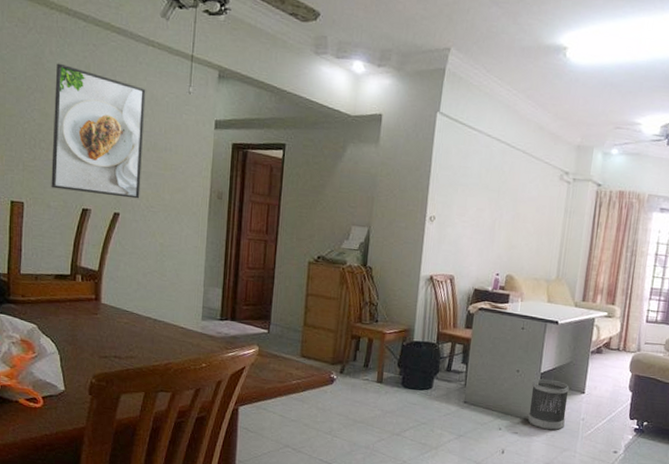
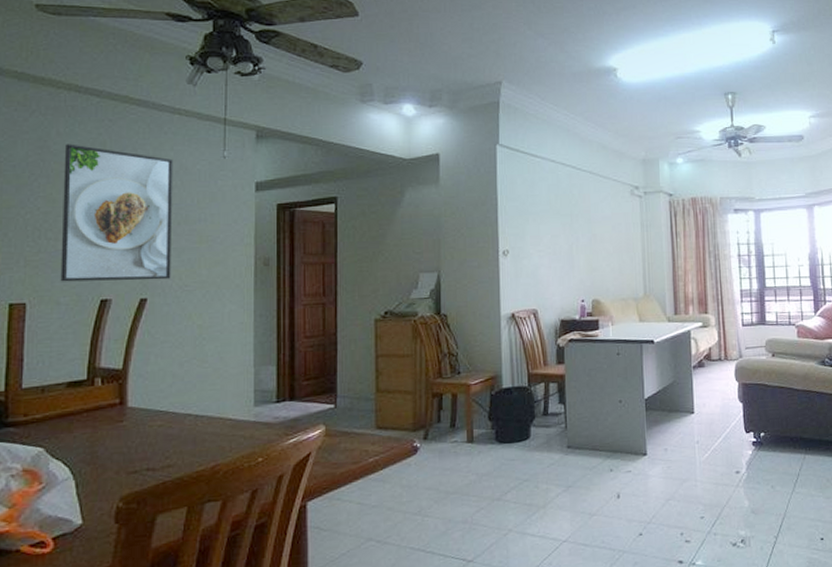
wastebasket: present [528,379,570,431] -> none [638,404,679,462]

